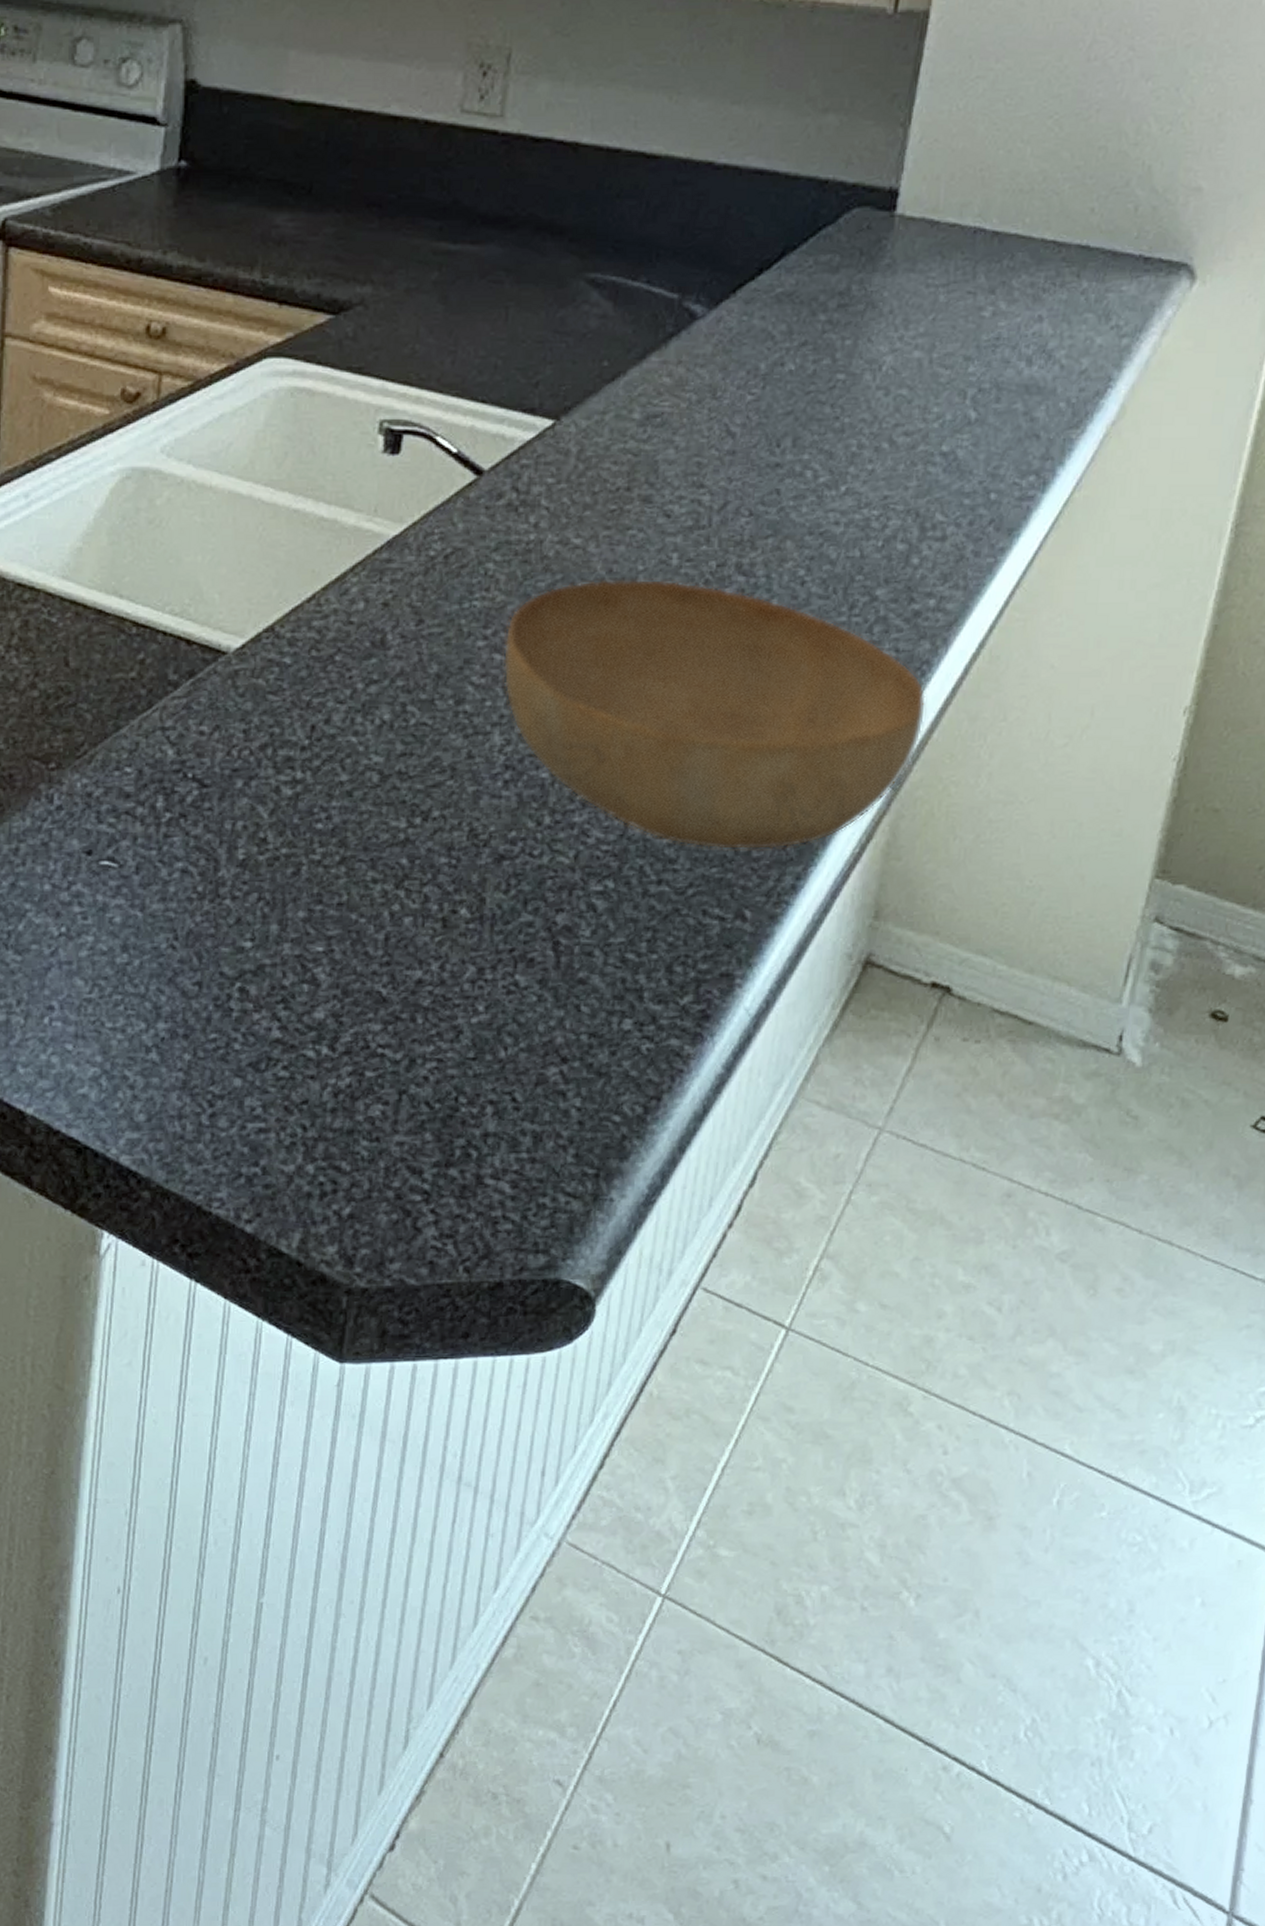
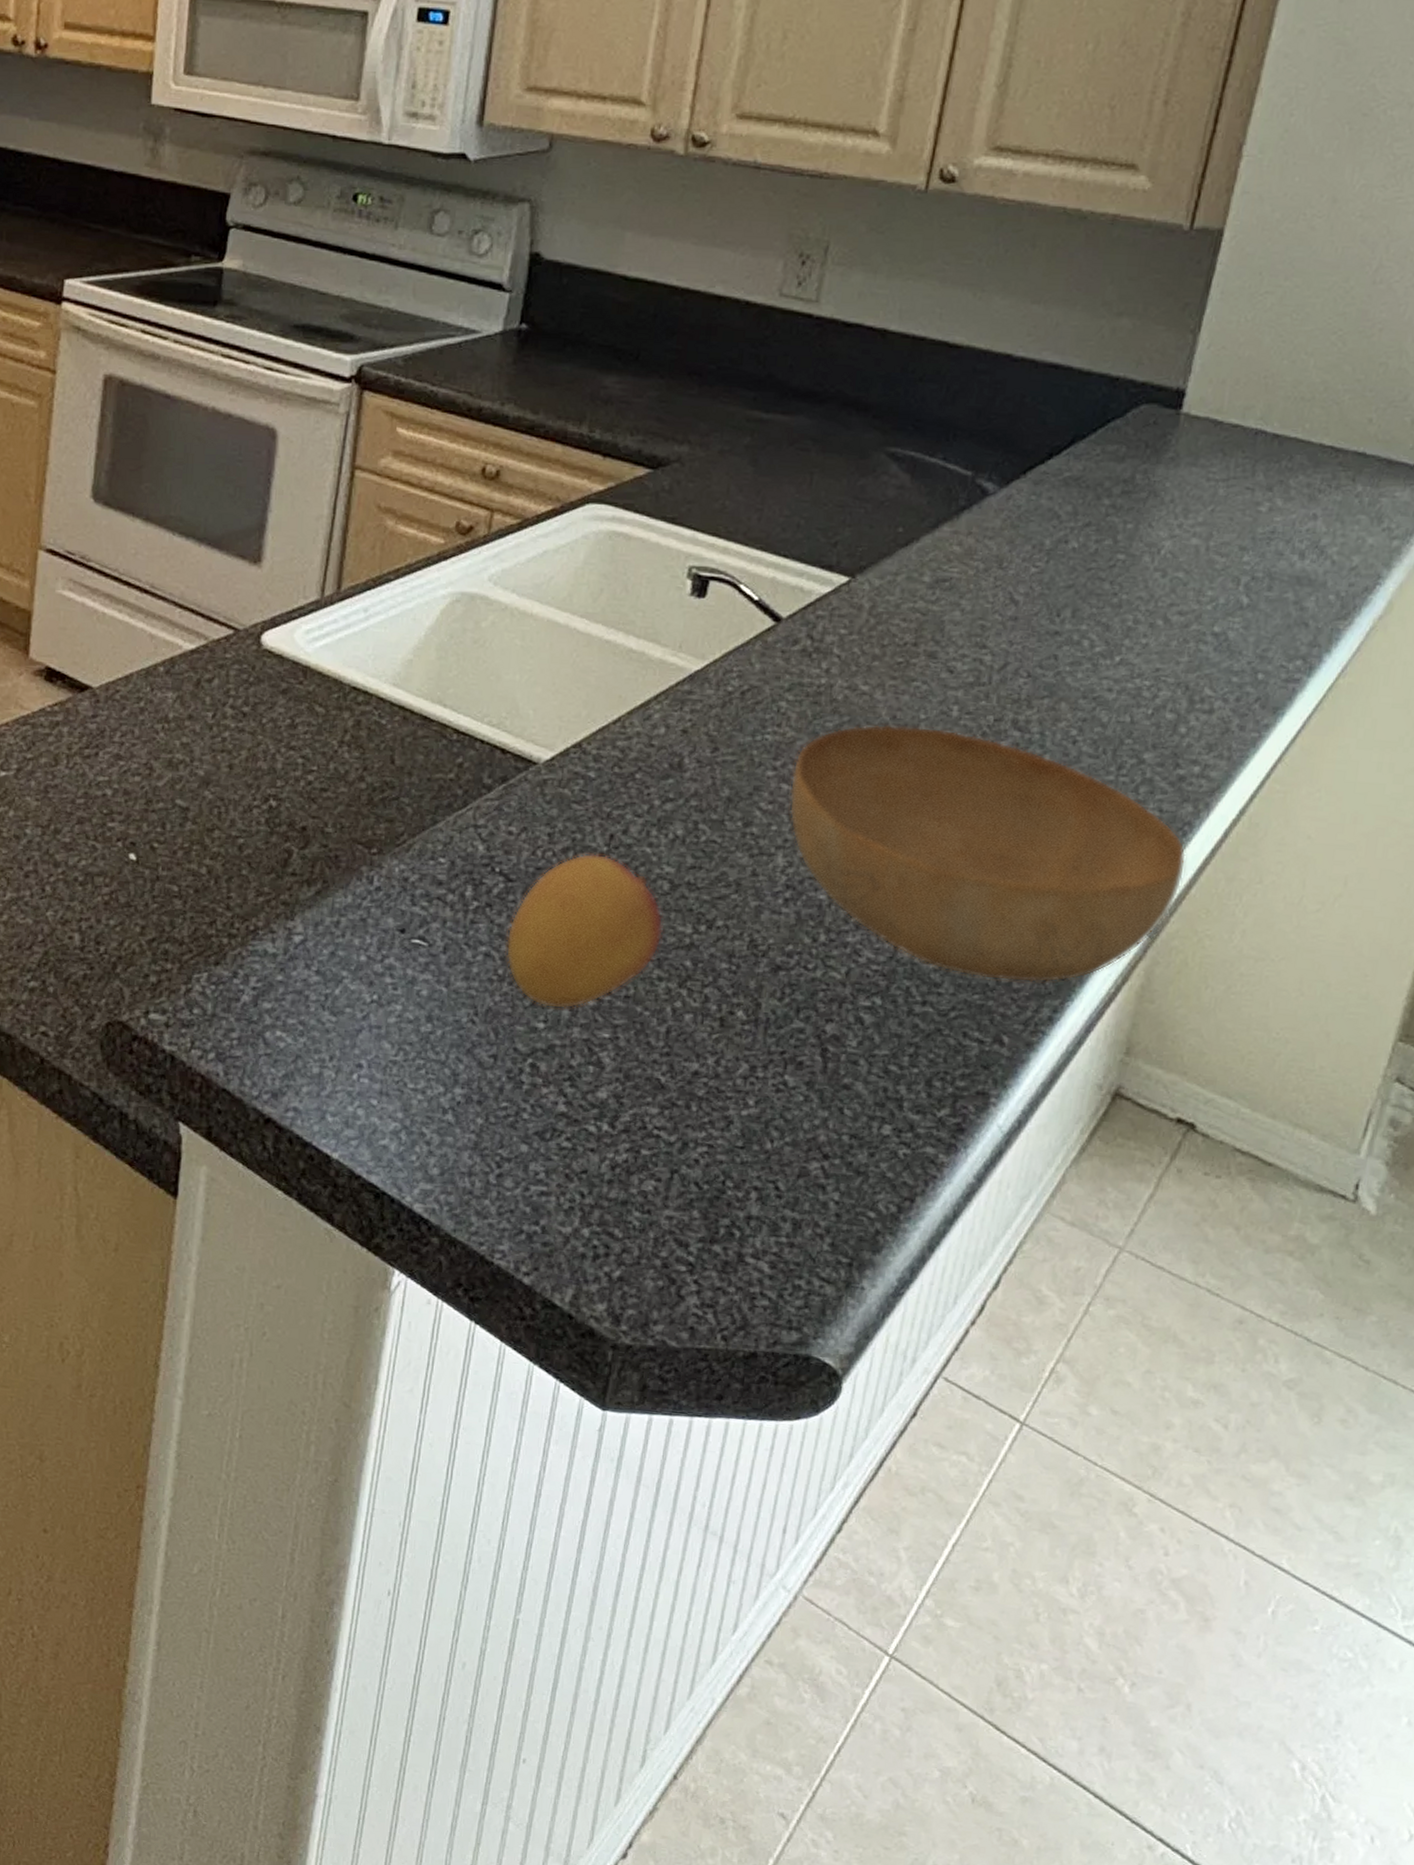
fruit: none [204,748,375,925] -> present [505,853,664,1009]

